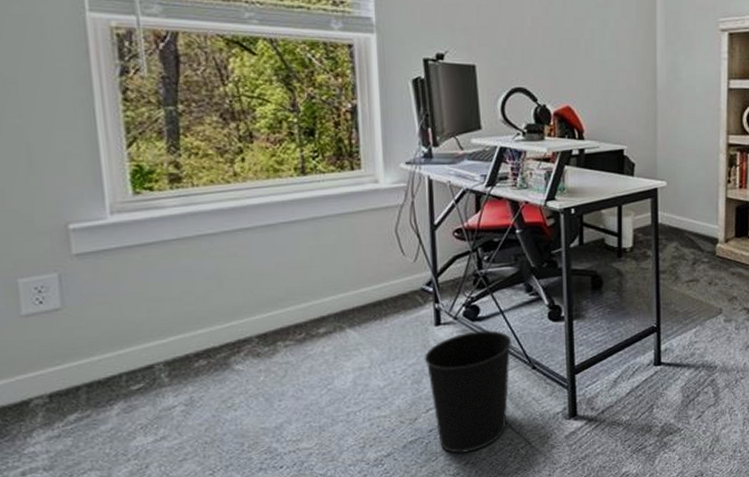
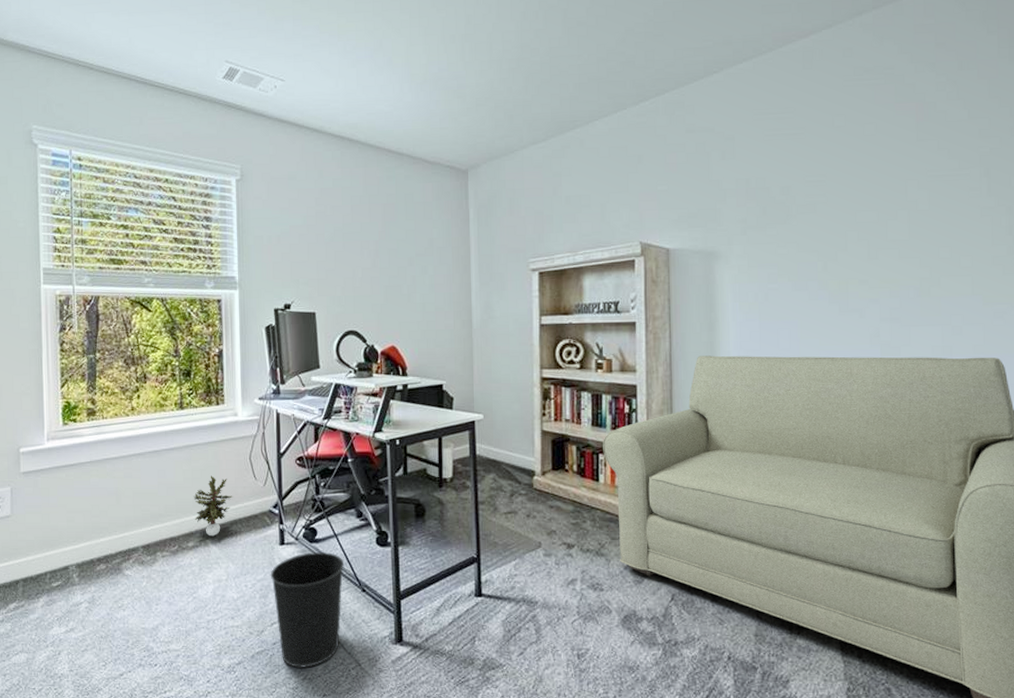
potted plant: none [323,252,376,321] -> present [193,475,233,537]

